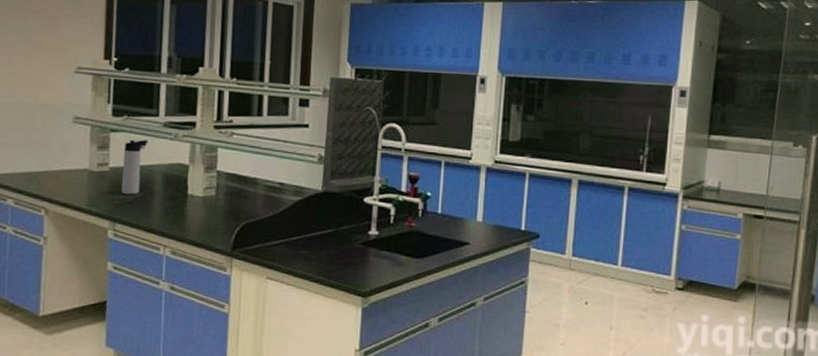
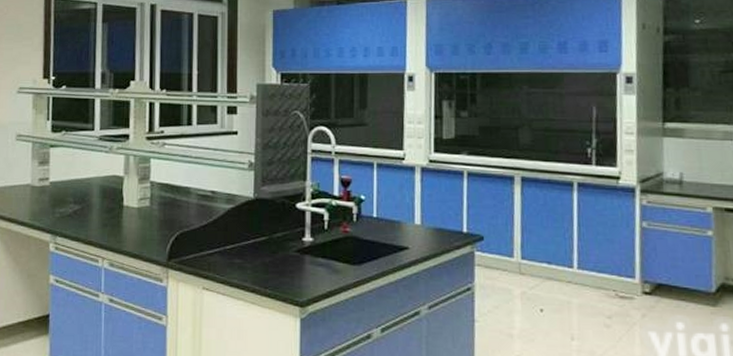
thermos bottle: present [121,139,148,195] -> none [61,154,85,208]

